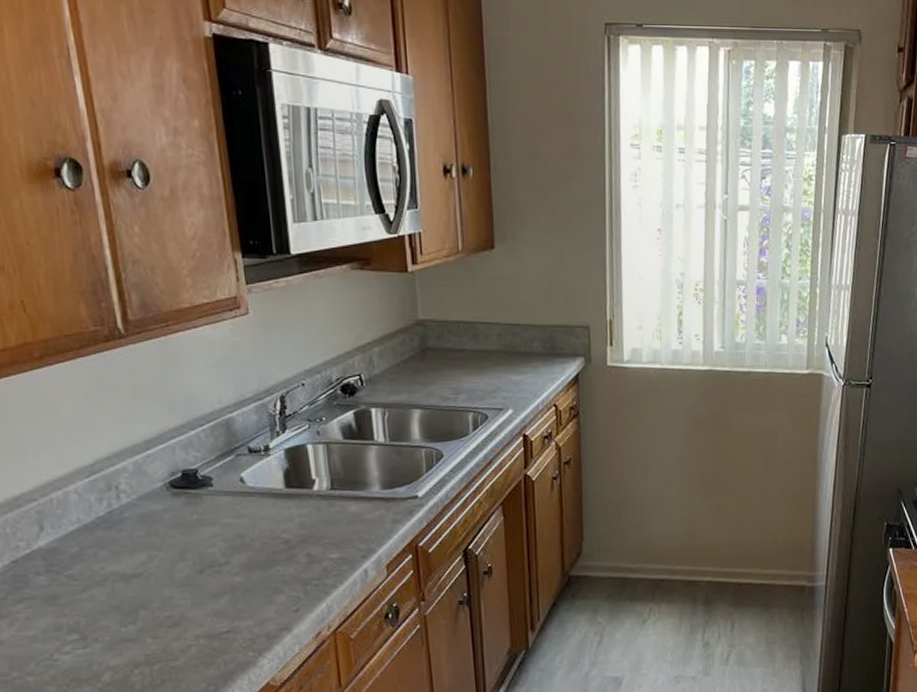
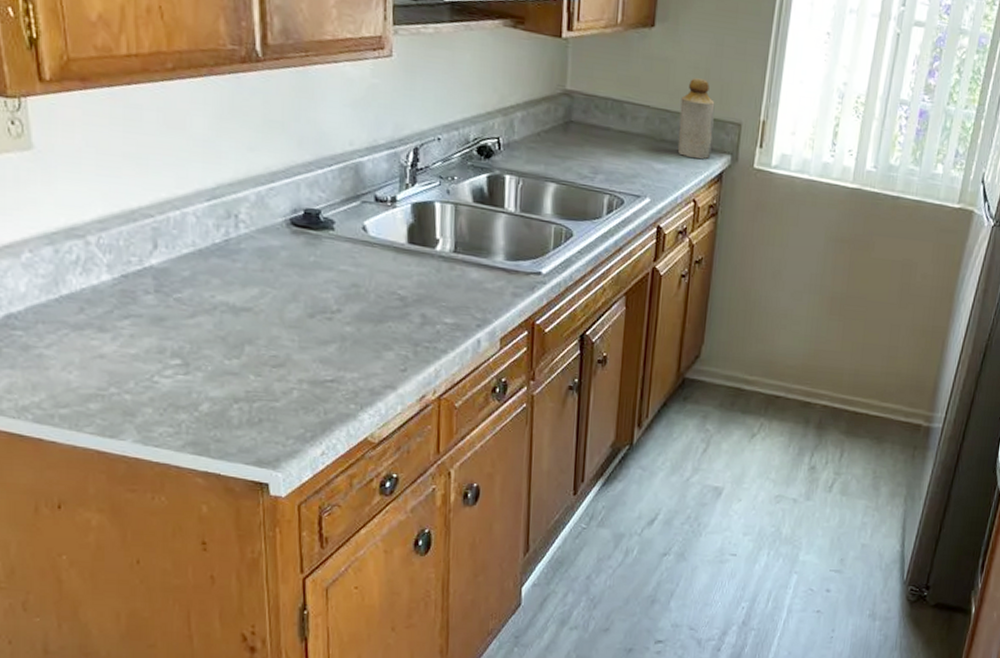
bottle: none [529,290,565,365] -> present [677,78,715,159]

